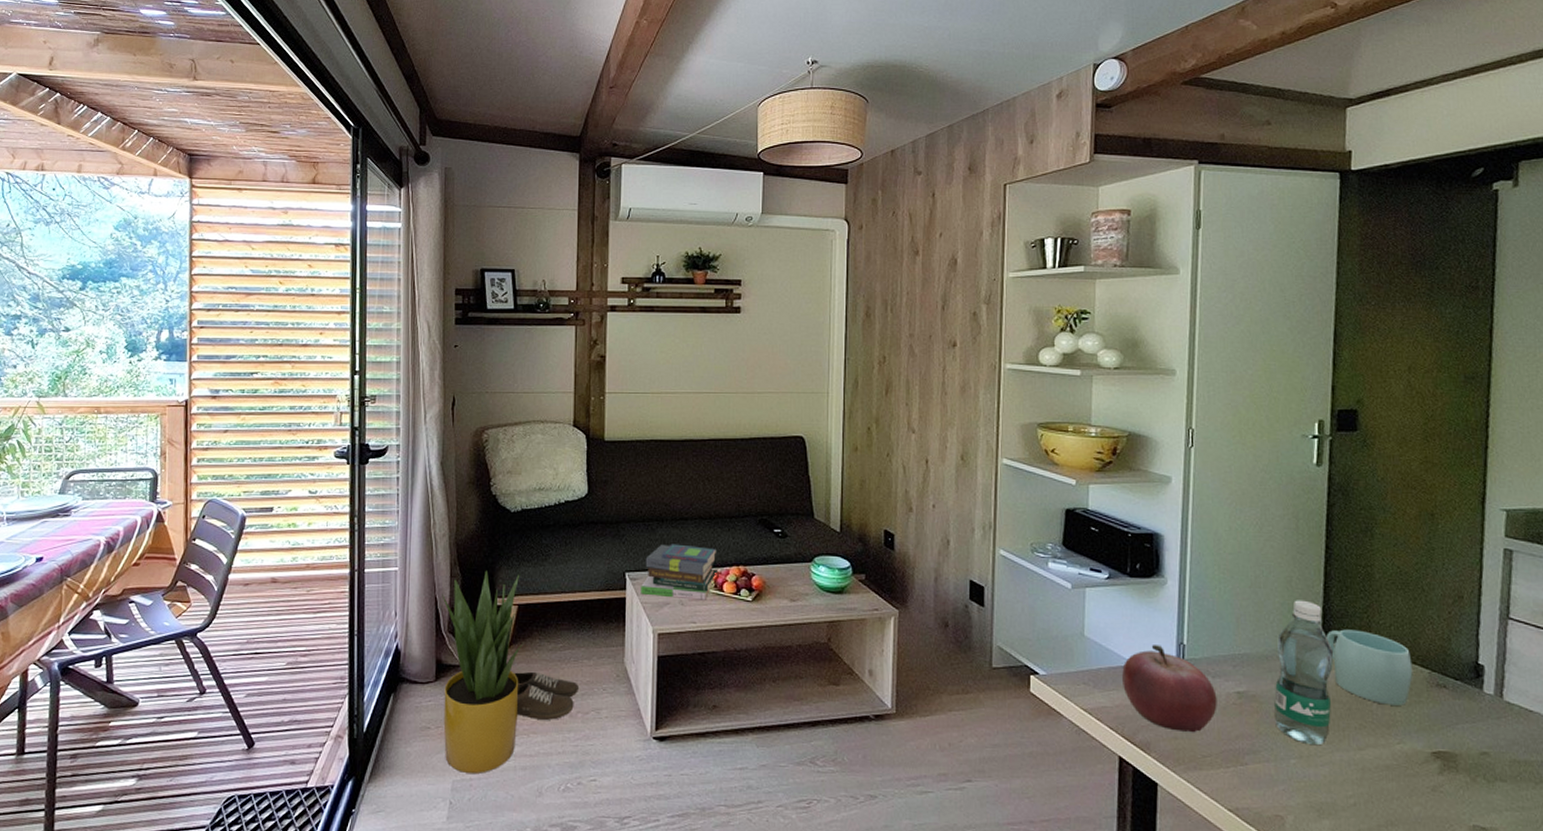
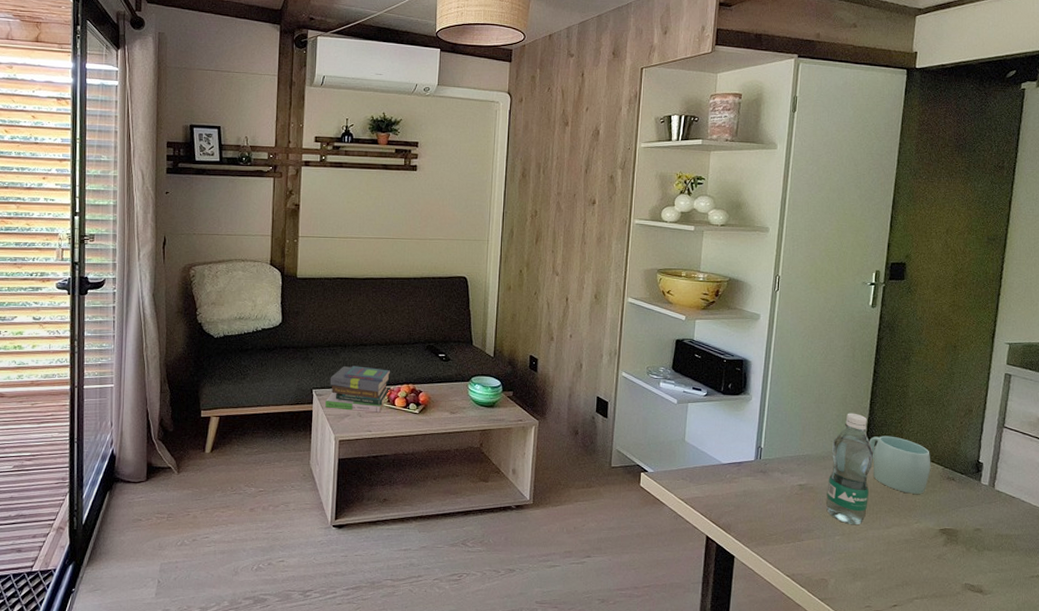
planter: present [442,570,523,773] -> none [153,387,223,557]
shoe: present [514,671,578,720] -> none [215,472,271,512]
fruit: present [1122,645,1217,733] -> none [712,448,784,517]

